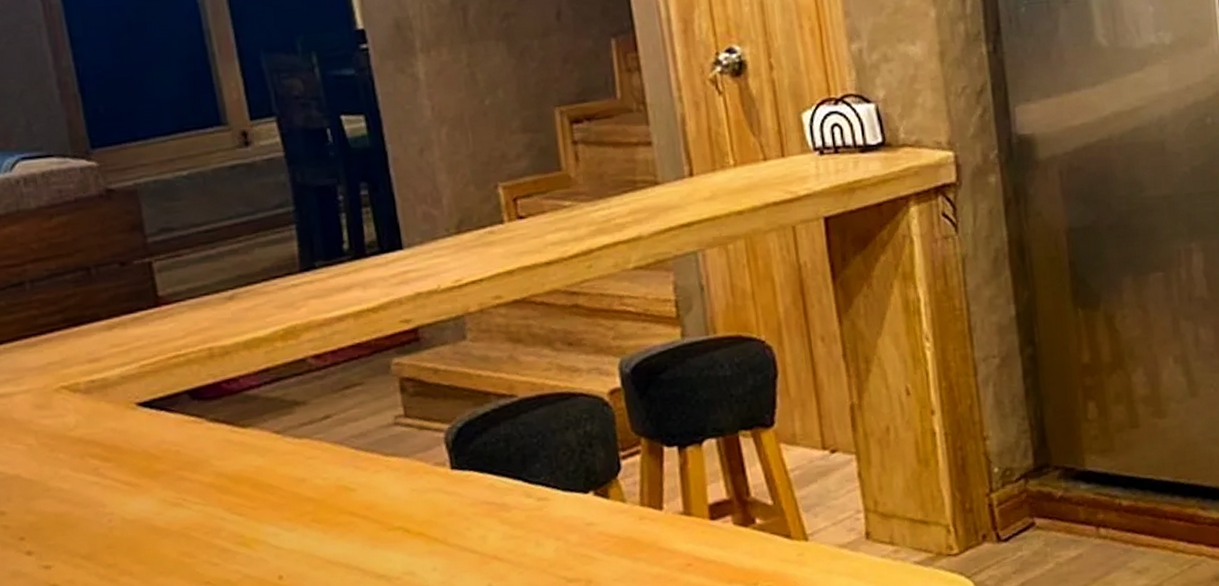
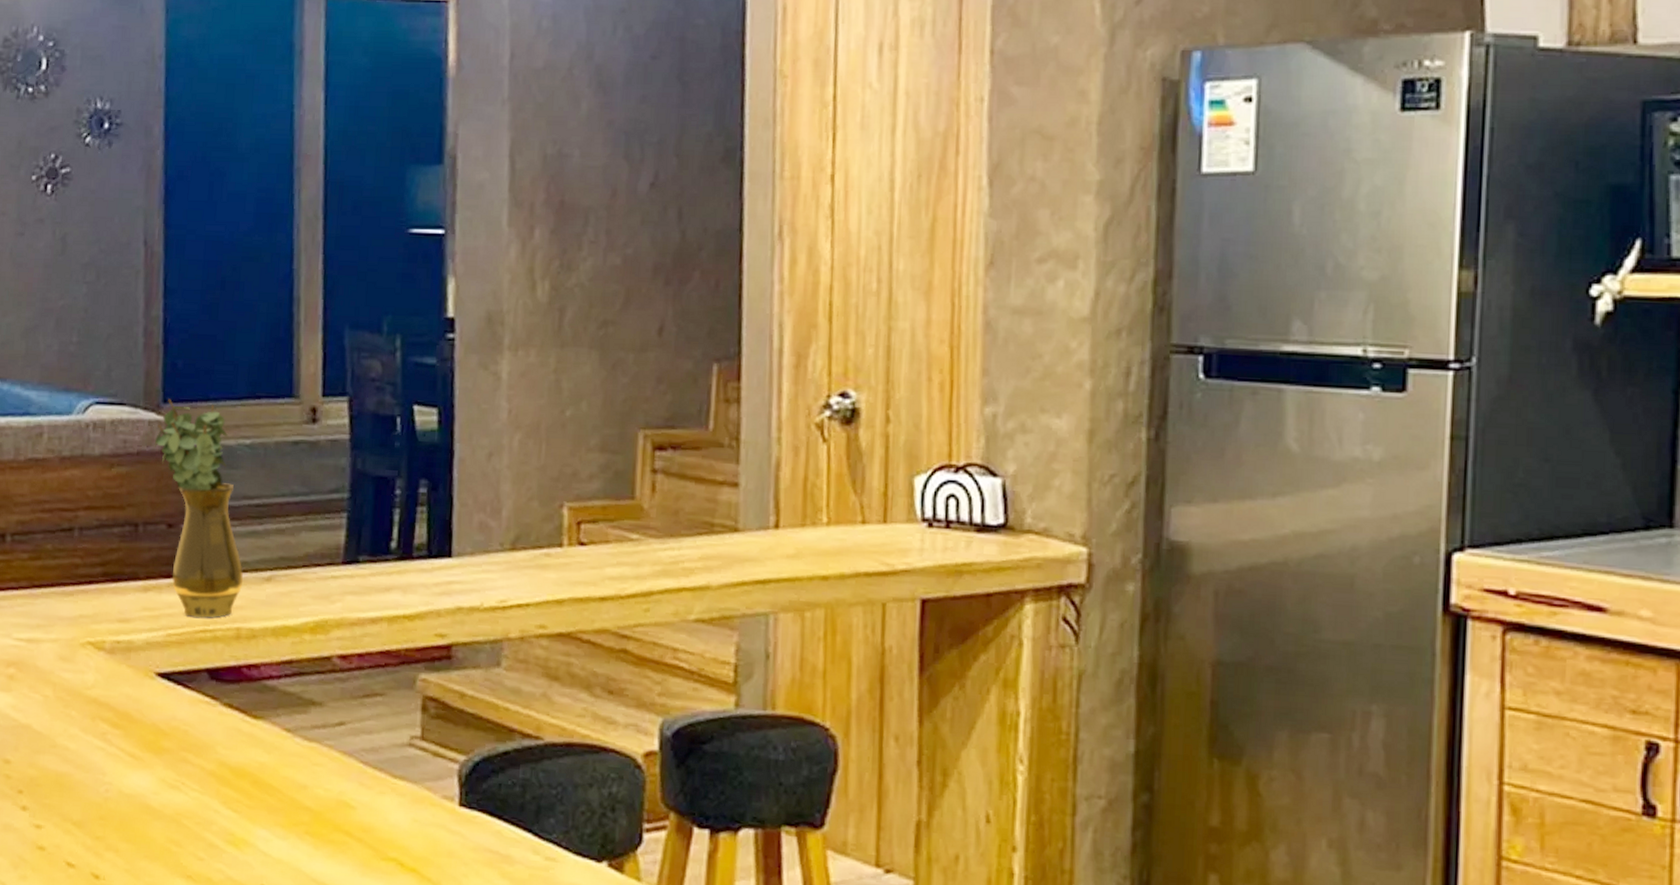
vase: none [90,143,206,345] -> present [154,398,243,618]

